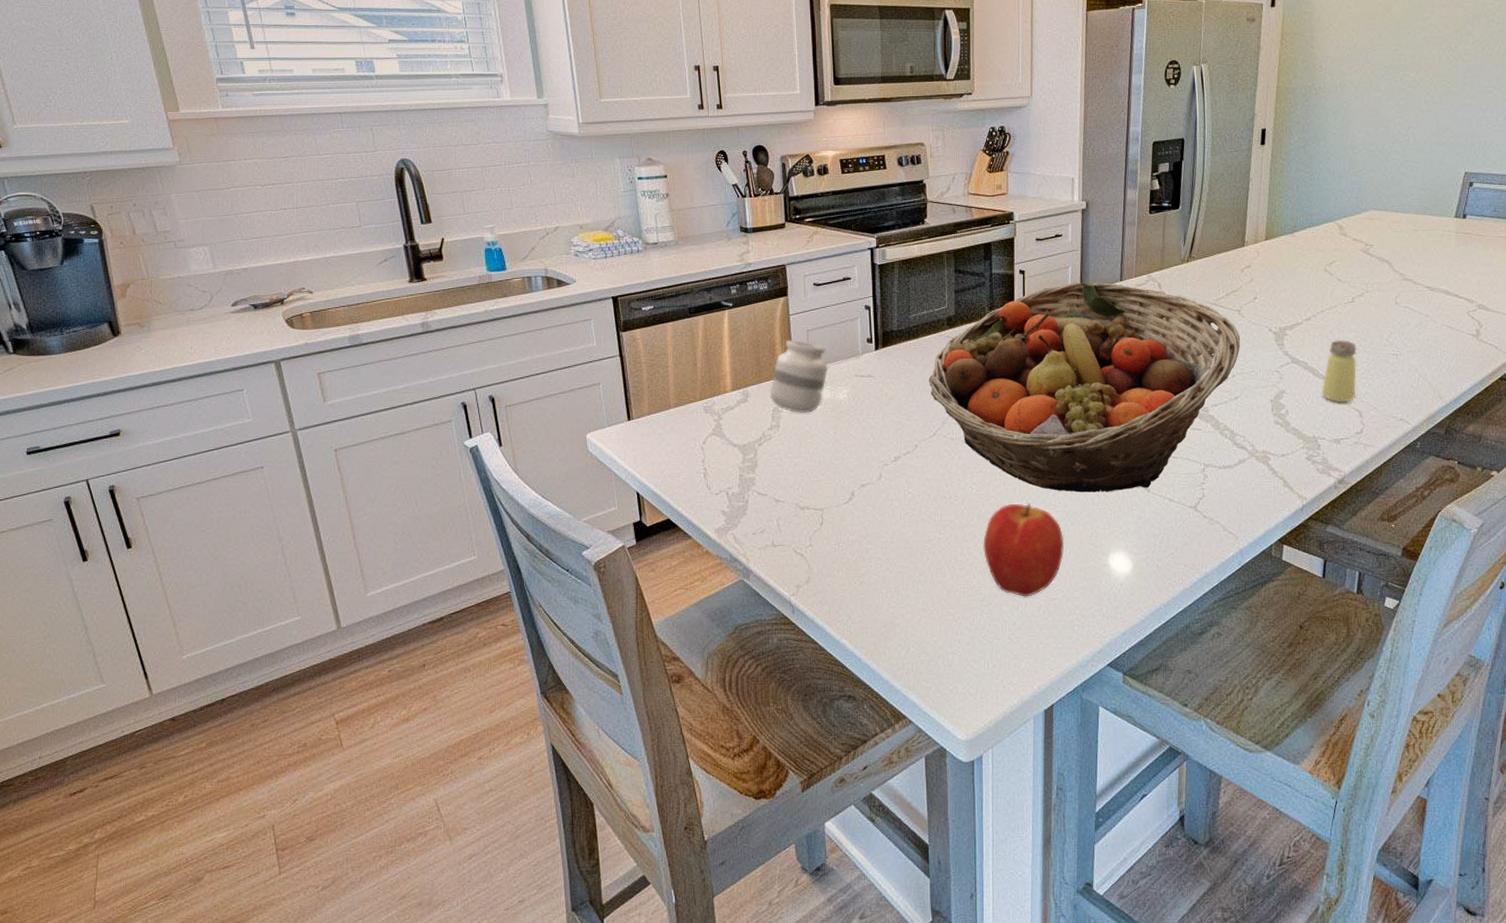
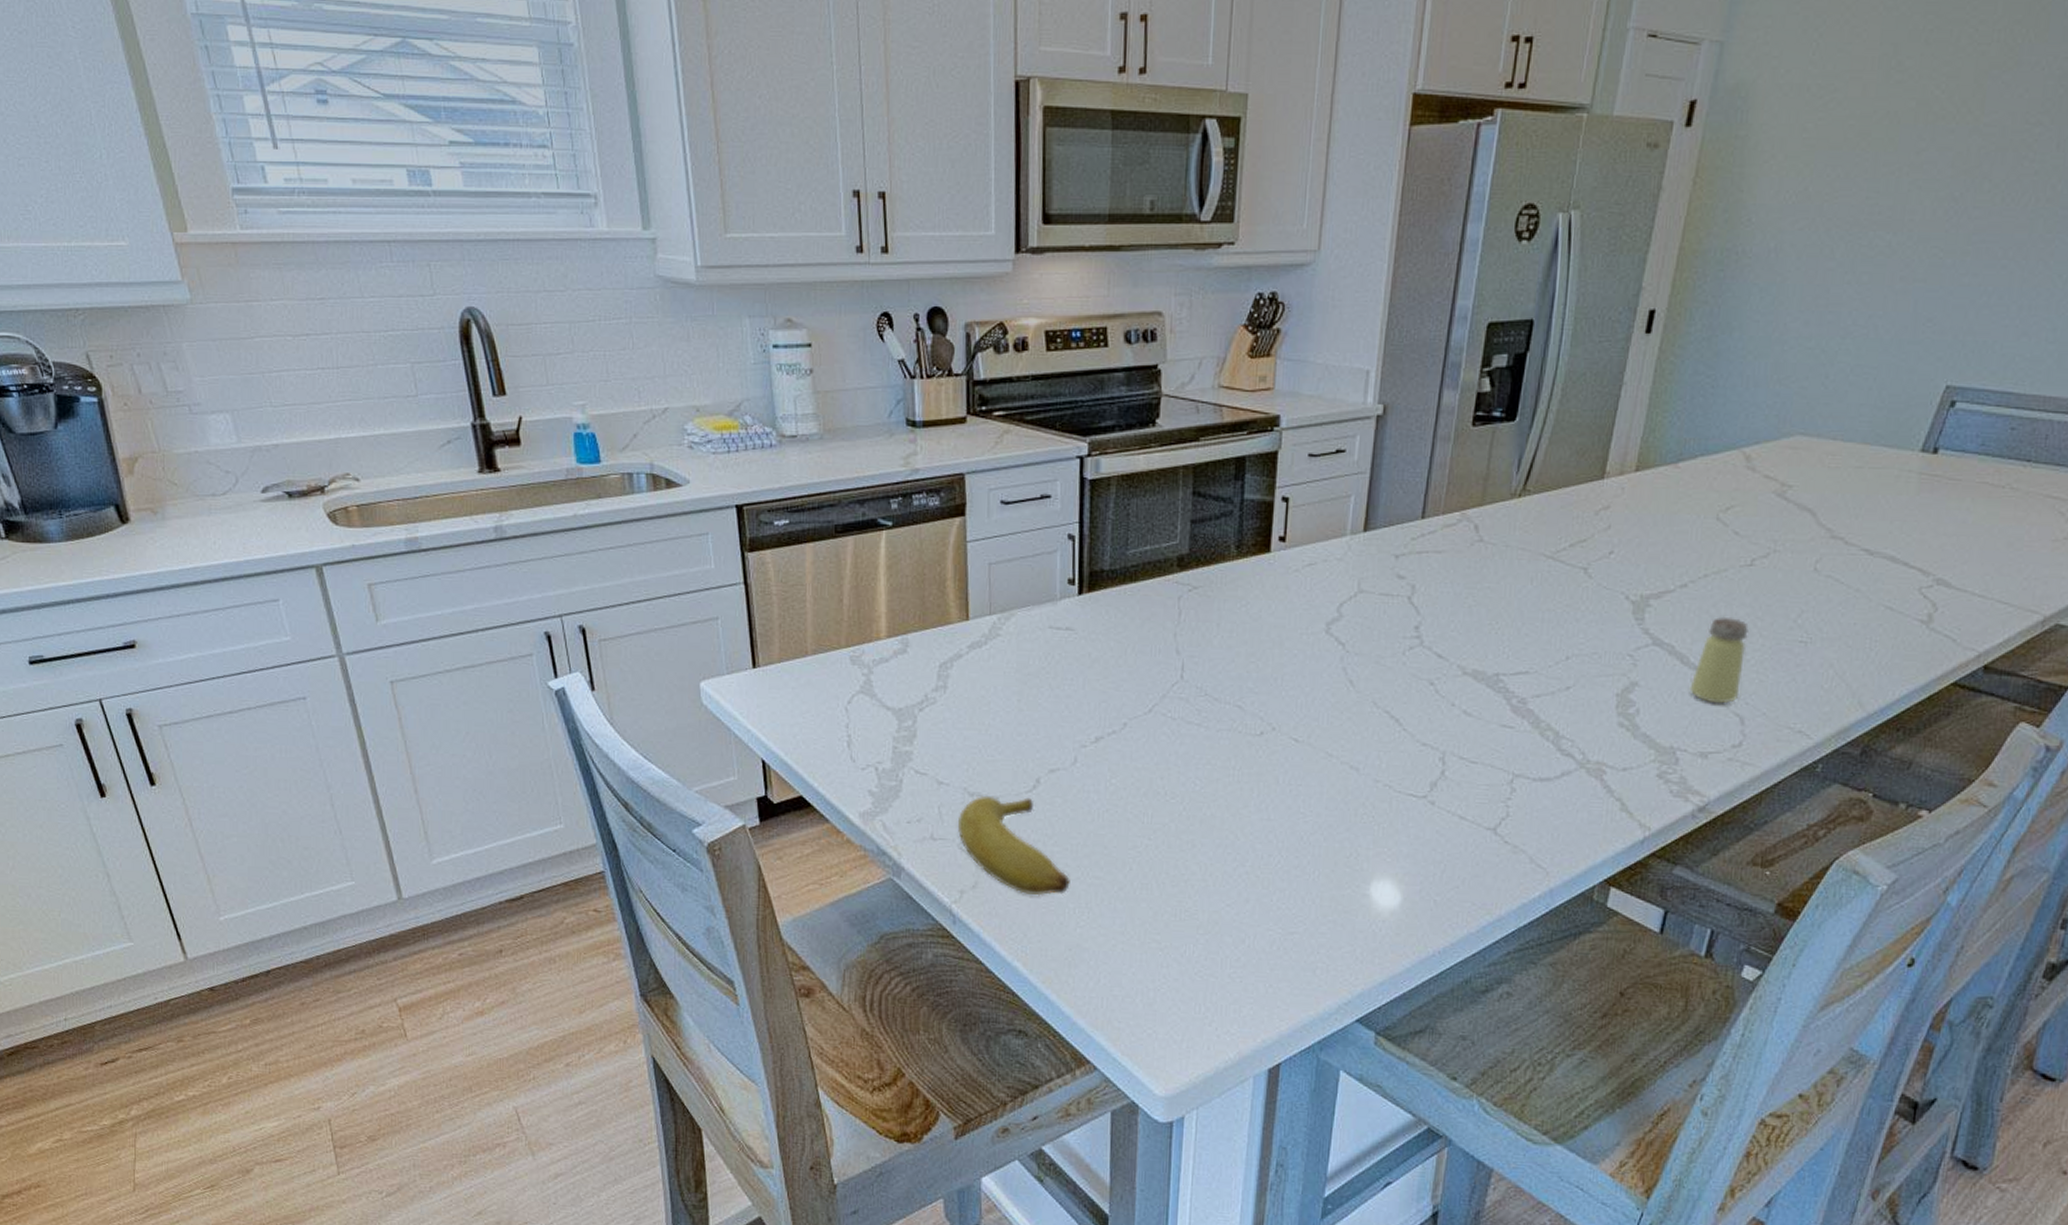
jar: present [770,339,849,413] -> none [936,574,1041,672]
banana: none [793,508,882,585] -> present [958,795,1070,896]
fruit basket: present [928,282,1241,493] -> none [1147,517,1584,802]
apple: present [983,503,1065,597] -> none [1204,808,1313,928]

